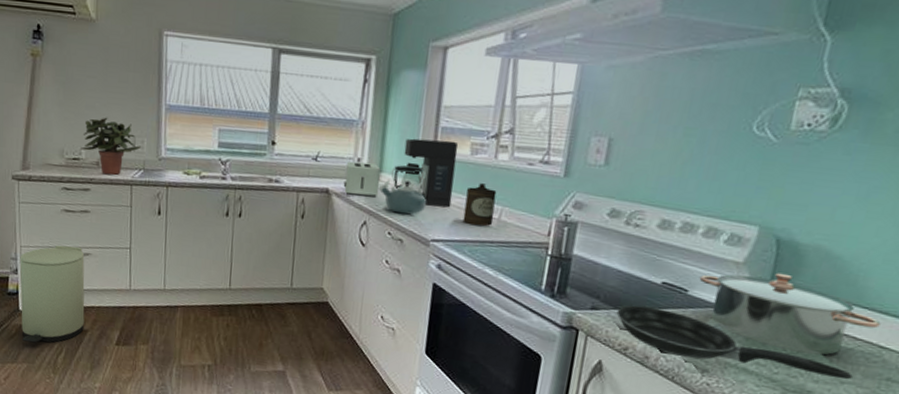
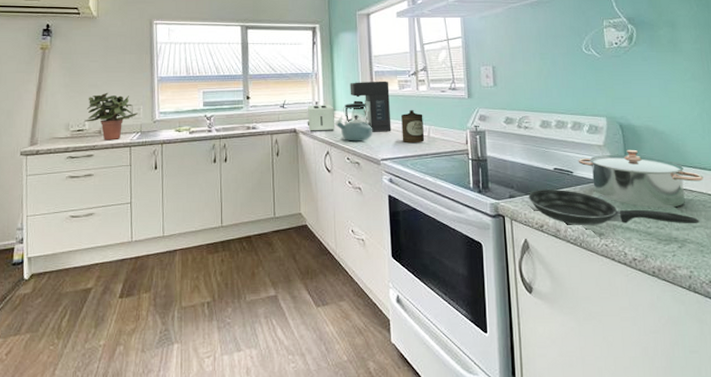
pedal bin: present [20,245,85,343] -> none [25,208,89,310]

